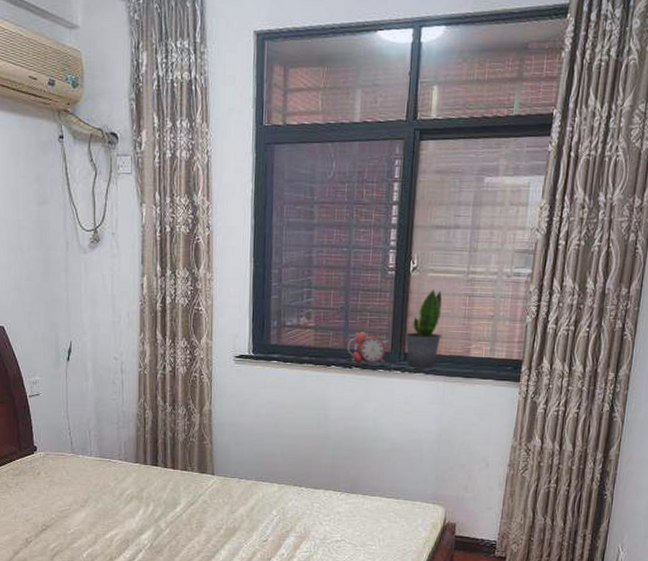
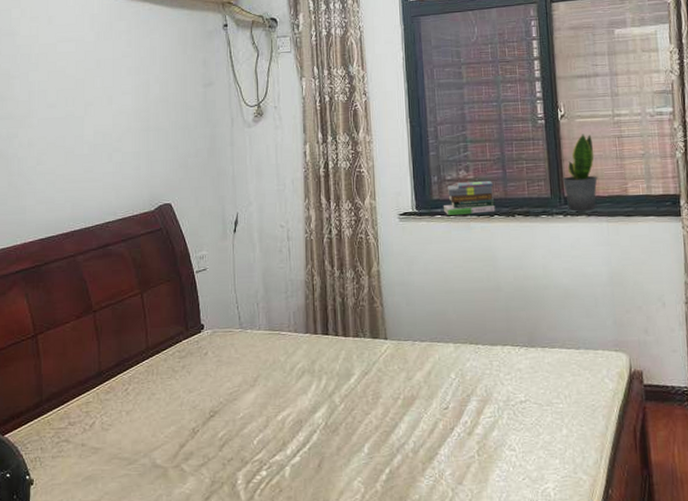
books: none [280,329,334,363] -> present [443,181,496,215]
alarm clock: present [347,331,389,364] -> none [508,179,548,212]

